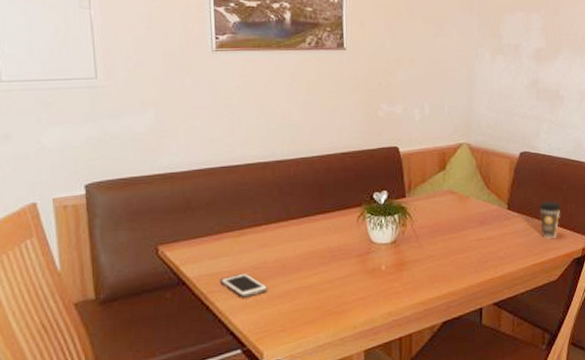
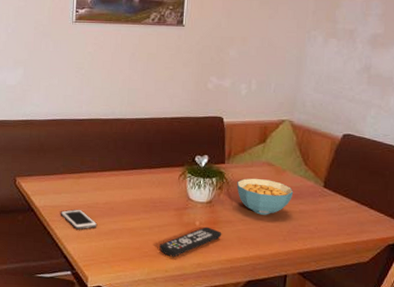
remote control: none [343,269,411,311] -> present [158,226,222,257]
cereal bowl: none [421,209,479,248] -> present [237,178,294,215]
coffee cup: present [539,200,561,240] -> none [356,183,381,222]

